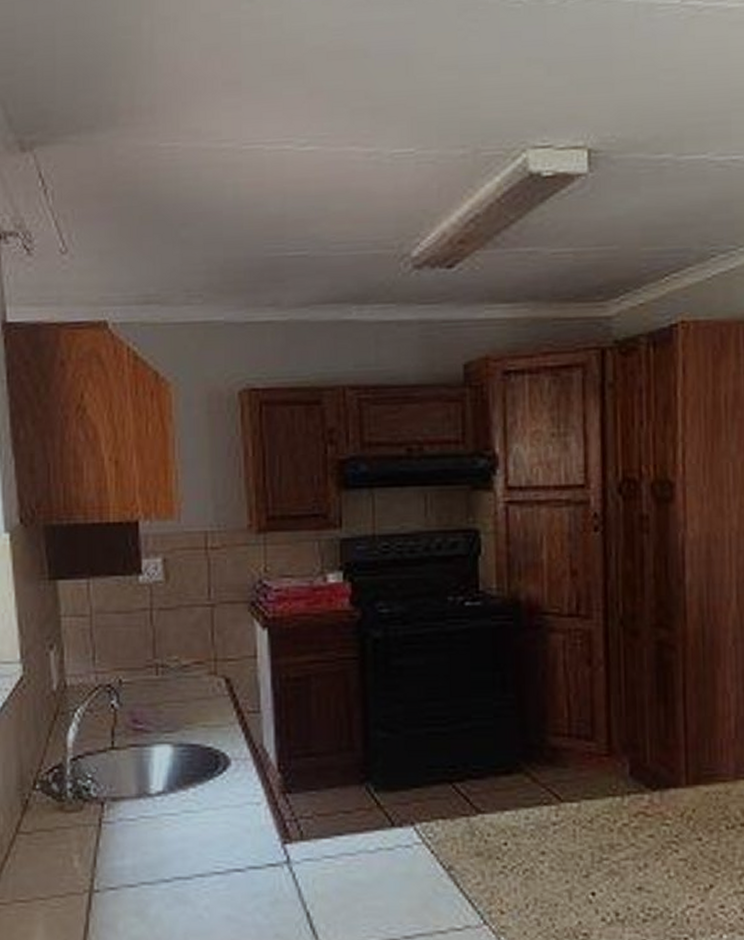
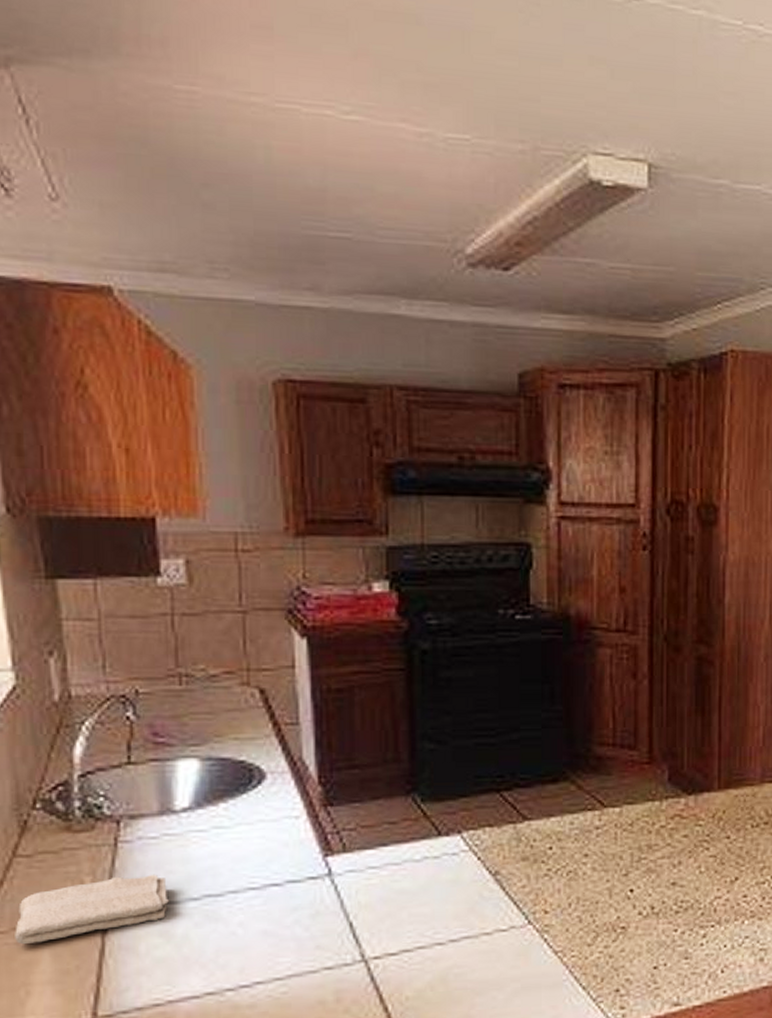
washcloth: none [16,854,145,917] -> present [15,874,170,945]

